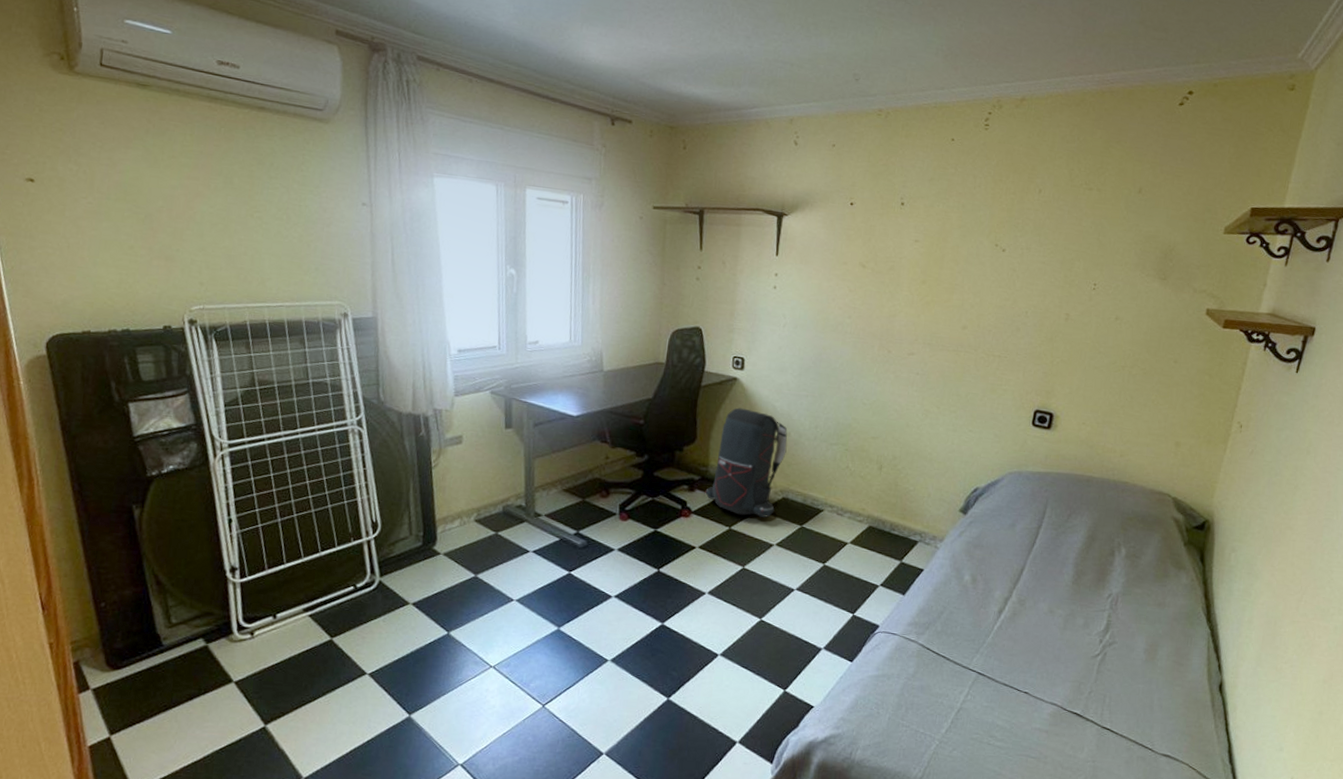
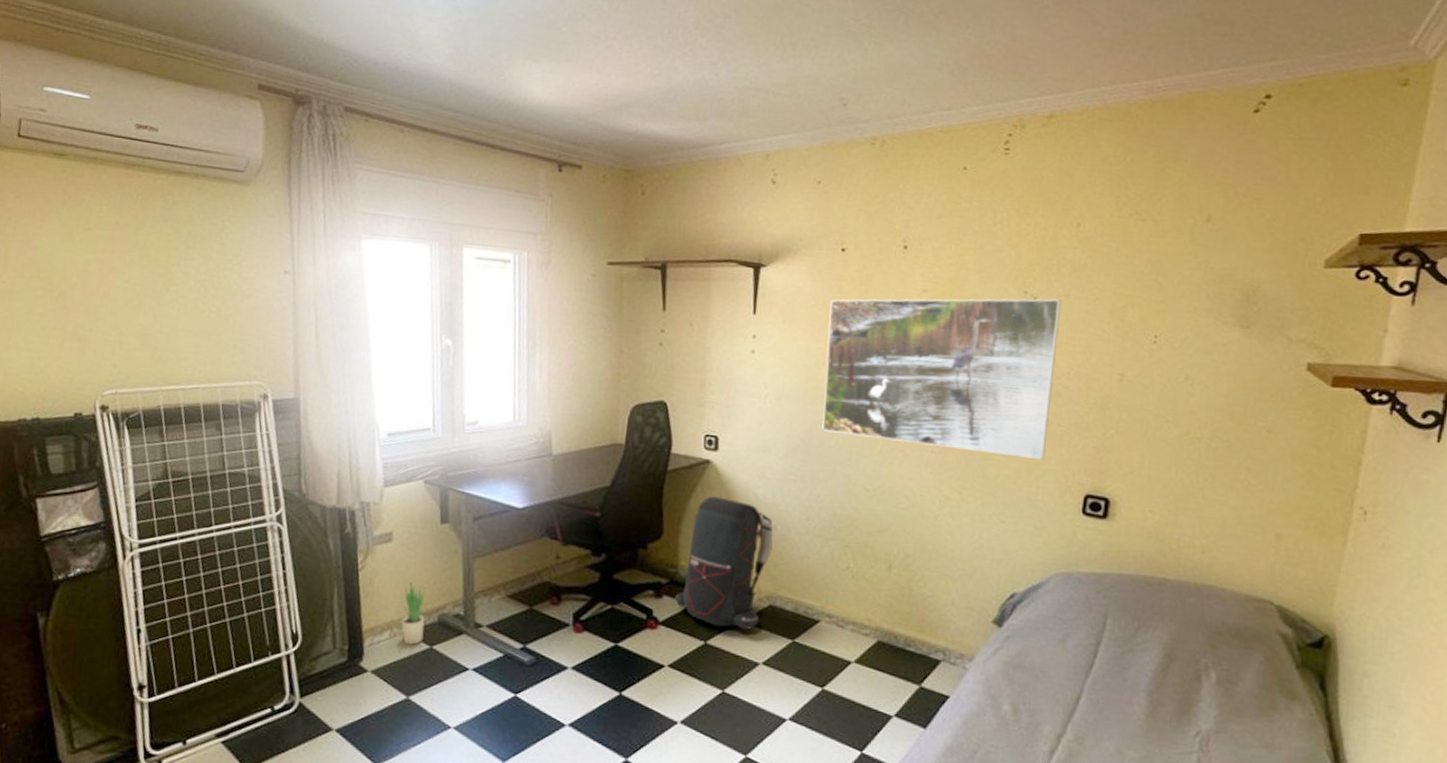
potted plant: none [469,478,492,531] -> present [400,582,426,645]
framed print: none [830,245,1024,381] -> present [822,299,1062,459]

